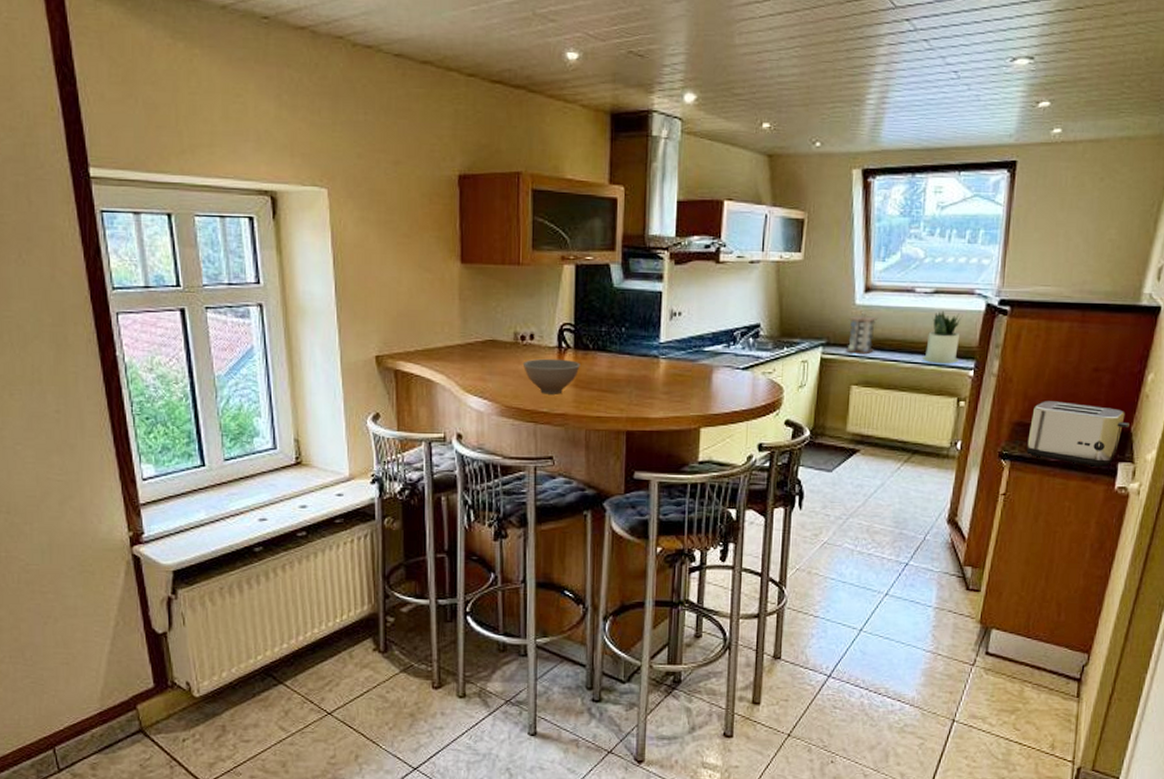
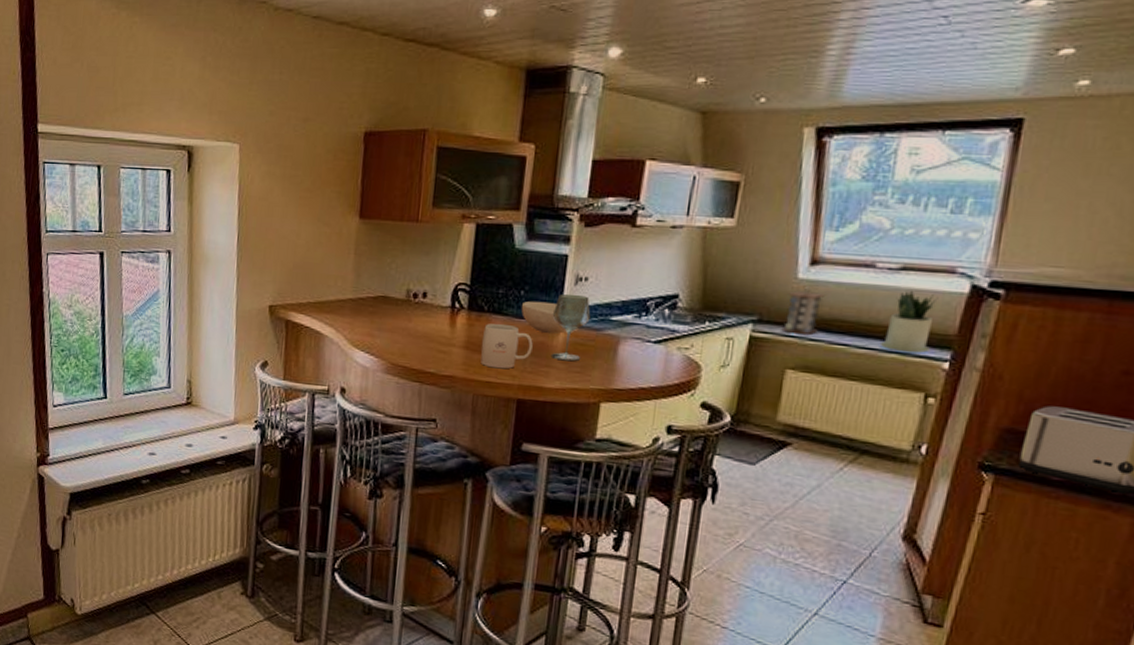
bowl: present [522,358,580,394] -> none [412,318,473,356]
mug: none [589,360,637,404] -> present [480,323,533,369]
bowl: none [623,337,667,368] -> present [521,301,568,334]
wine glass: none [652,328,686,392] -> present [550,294,591,362]

